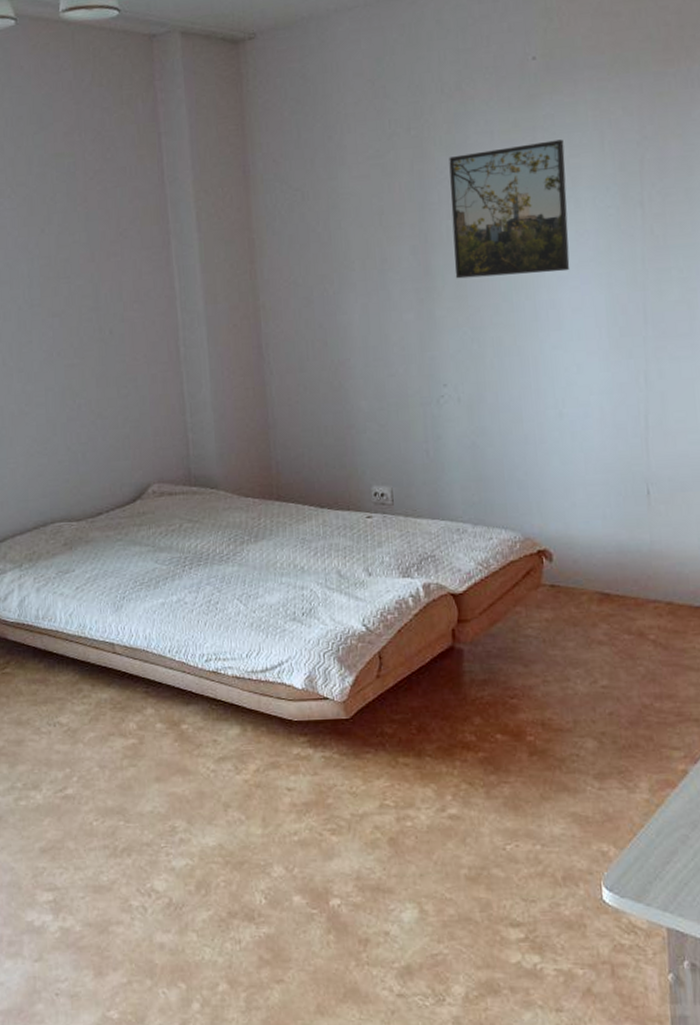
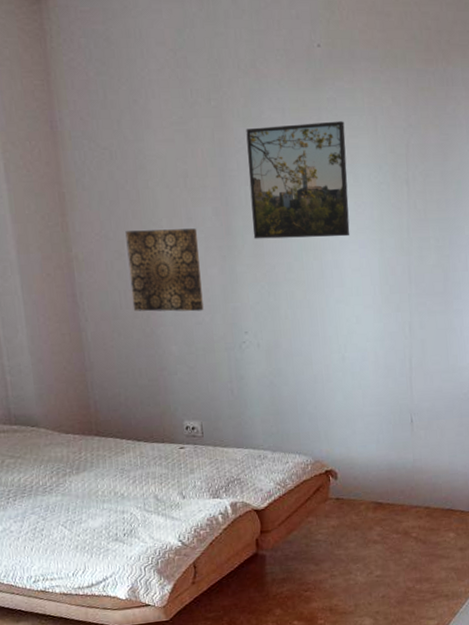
wall art: none [315,270,397,363] -> present [125,228,204,312]

